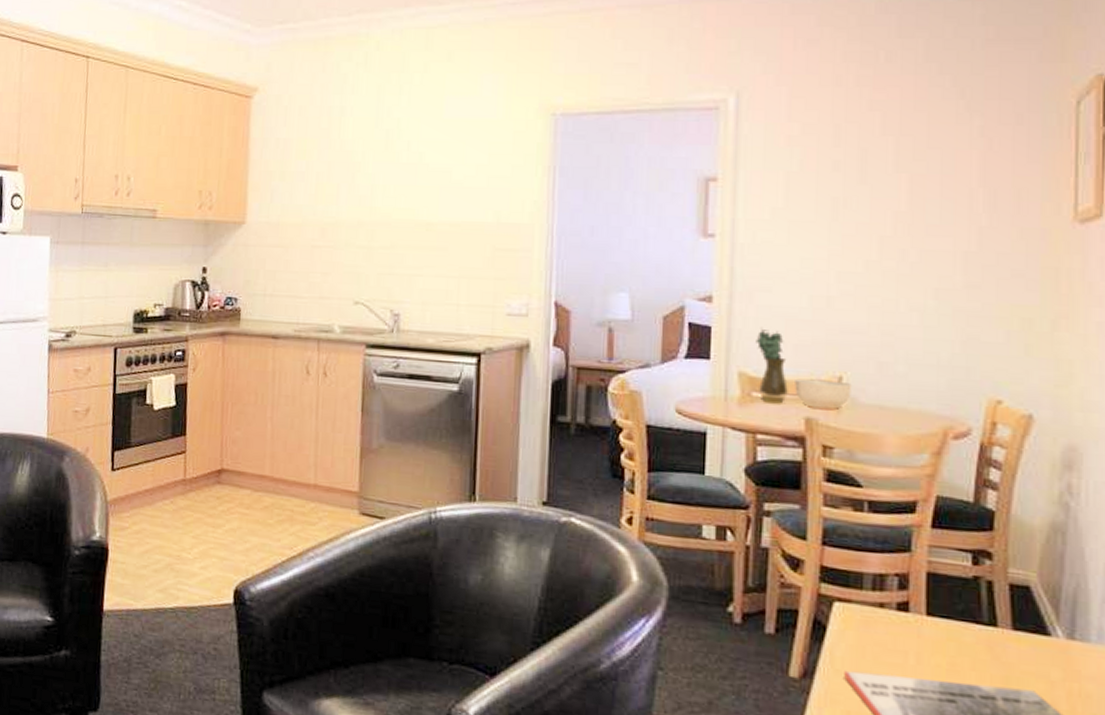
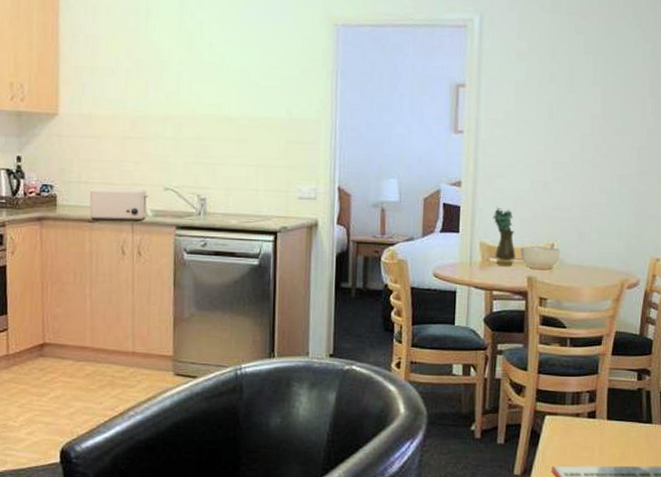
toaster: none [274,300,338,340] -> present [89,187,149,223]

